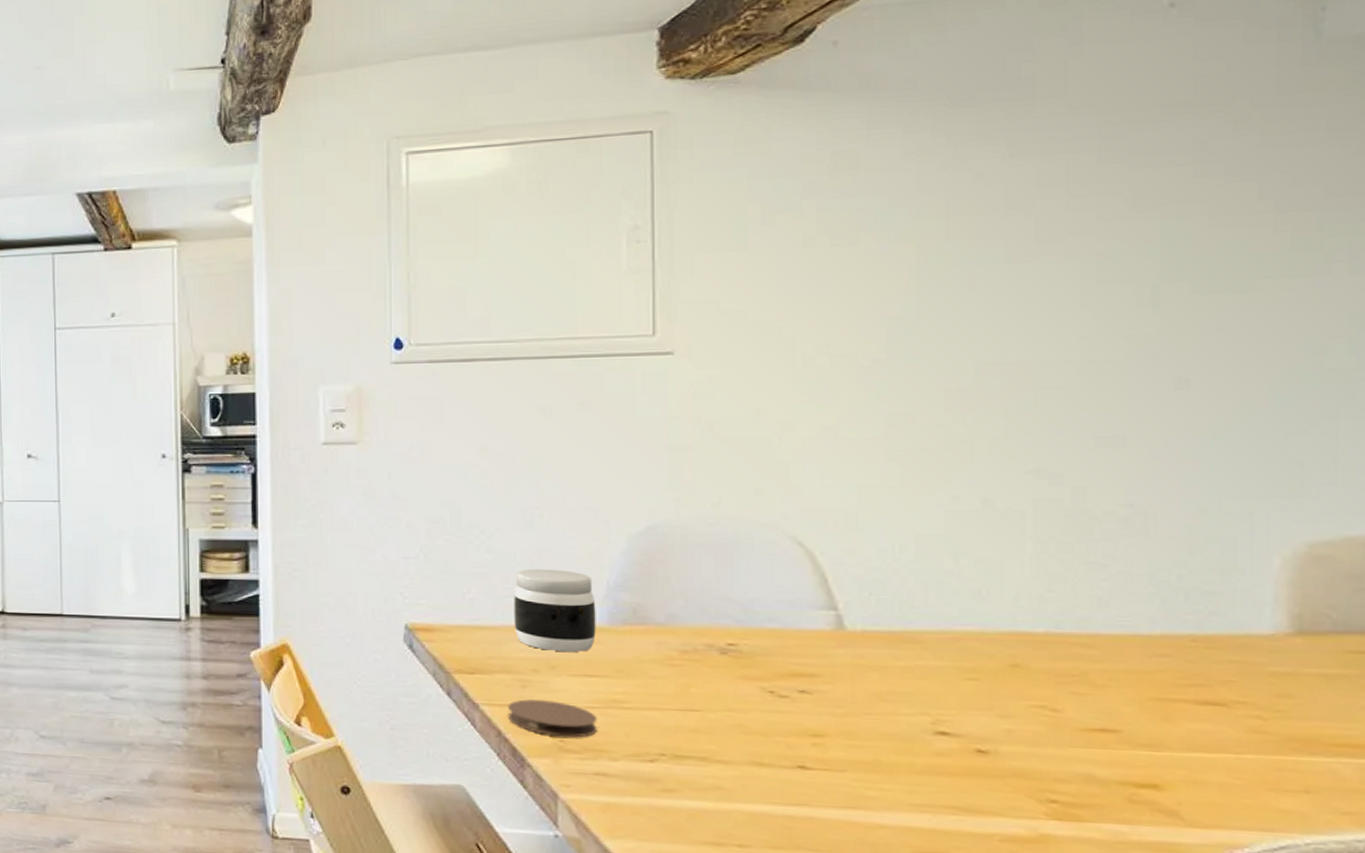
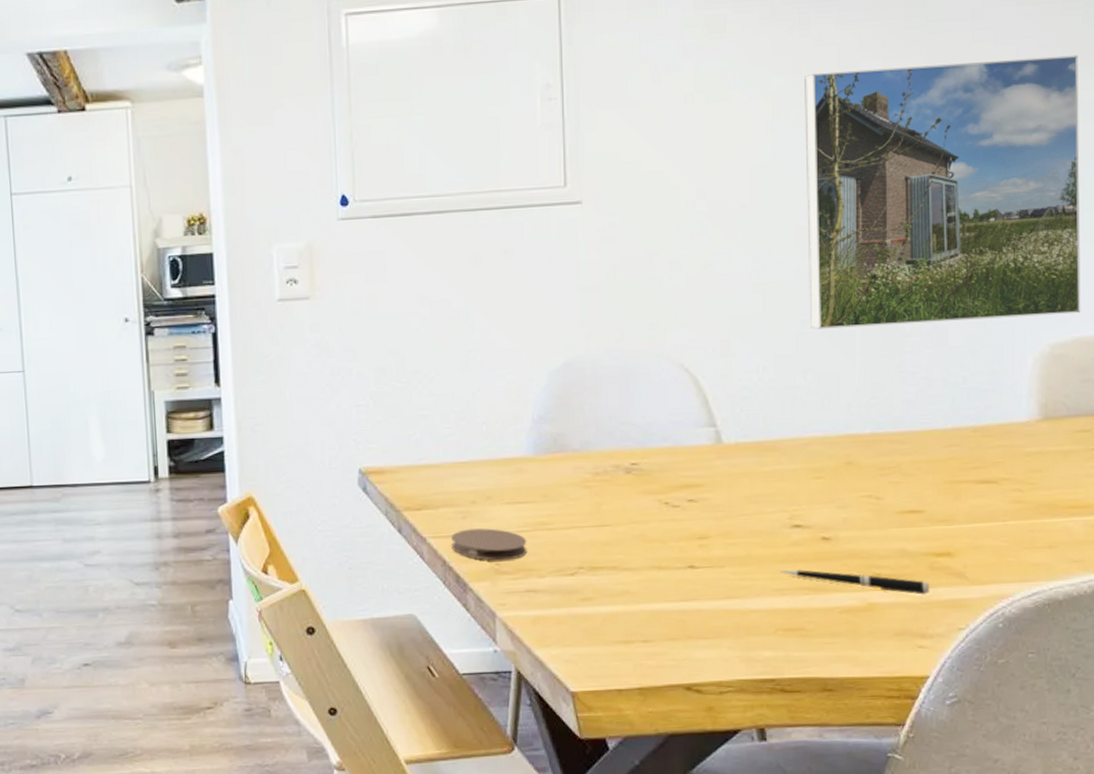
jar: present [513,568,596,653] -> none [453,407,524,483]
pen: none [917,783,1128,832] -> present [779,570,930,595]
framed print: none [960,193,1355,508] -> present [804,55,1081,329]

